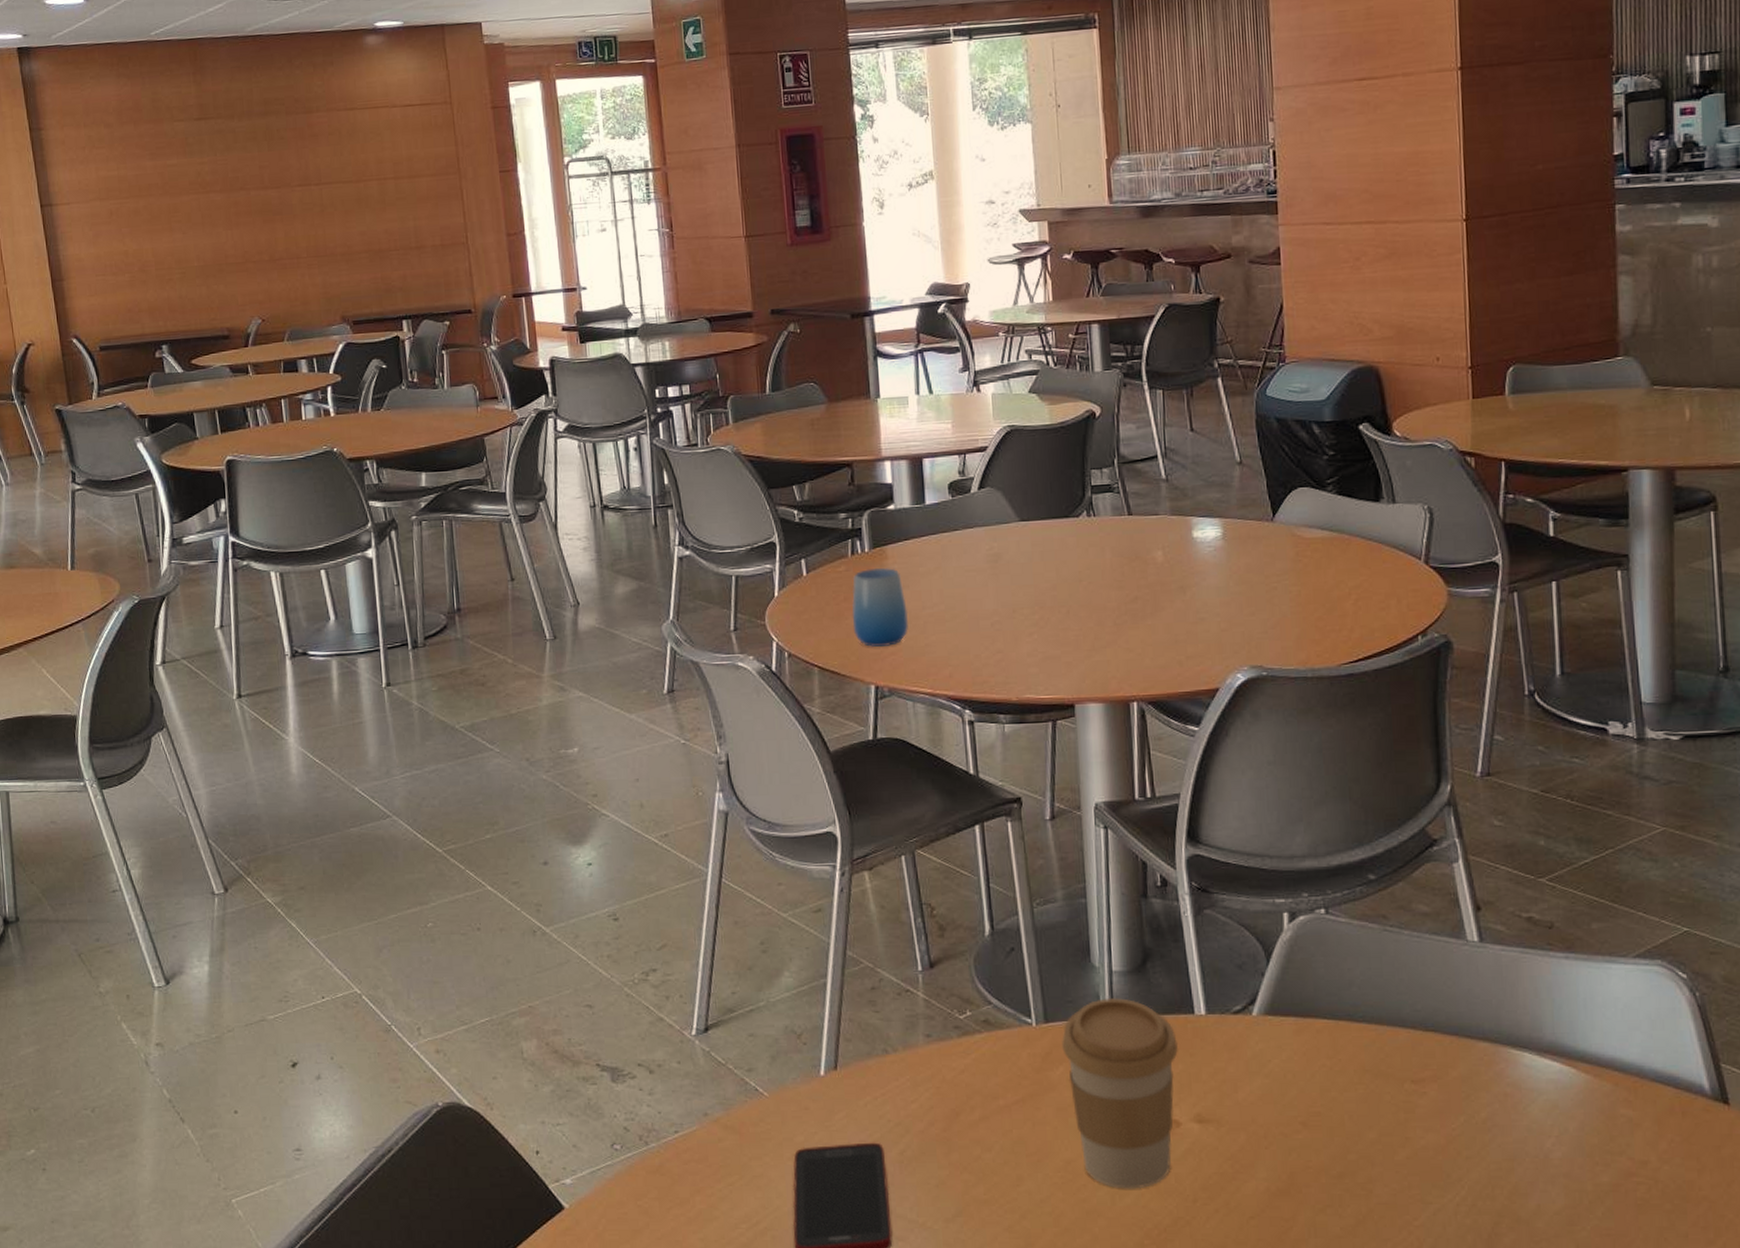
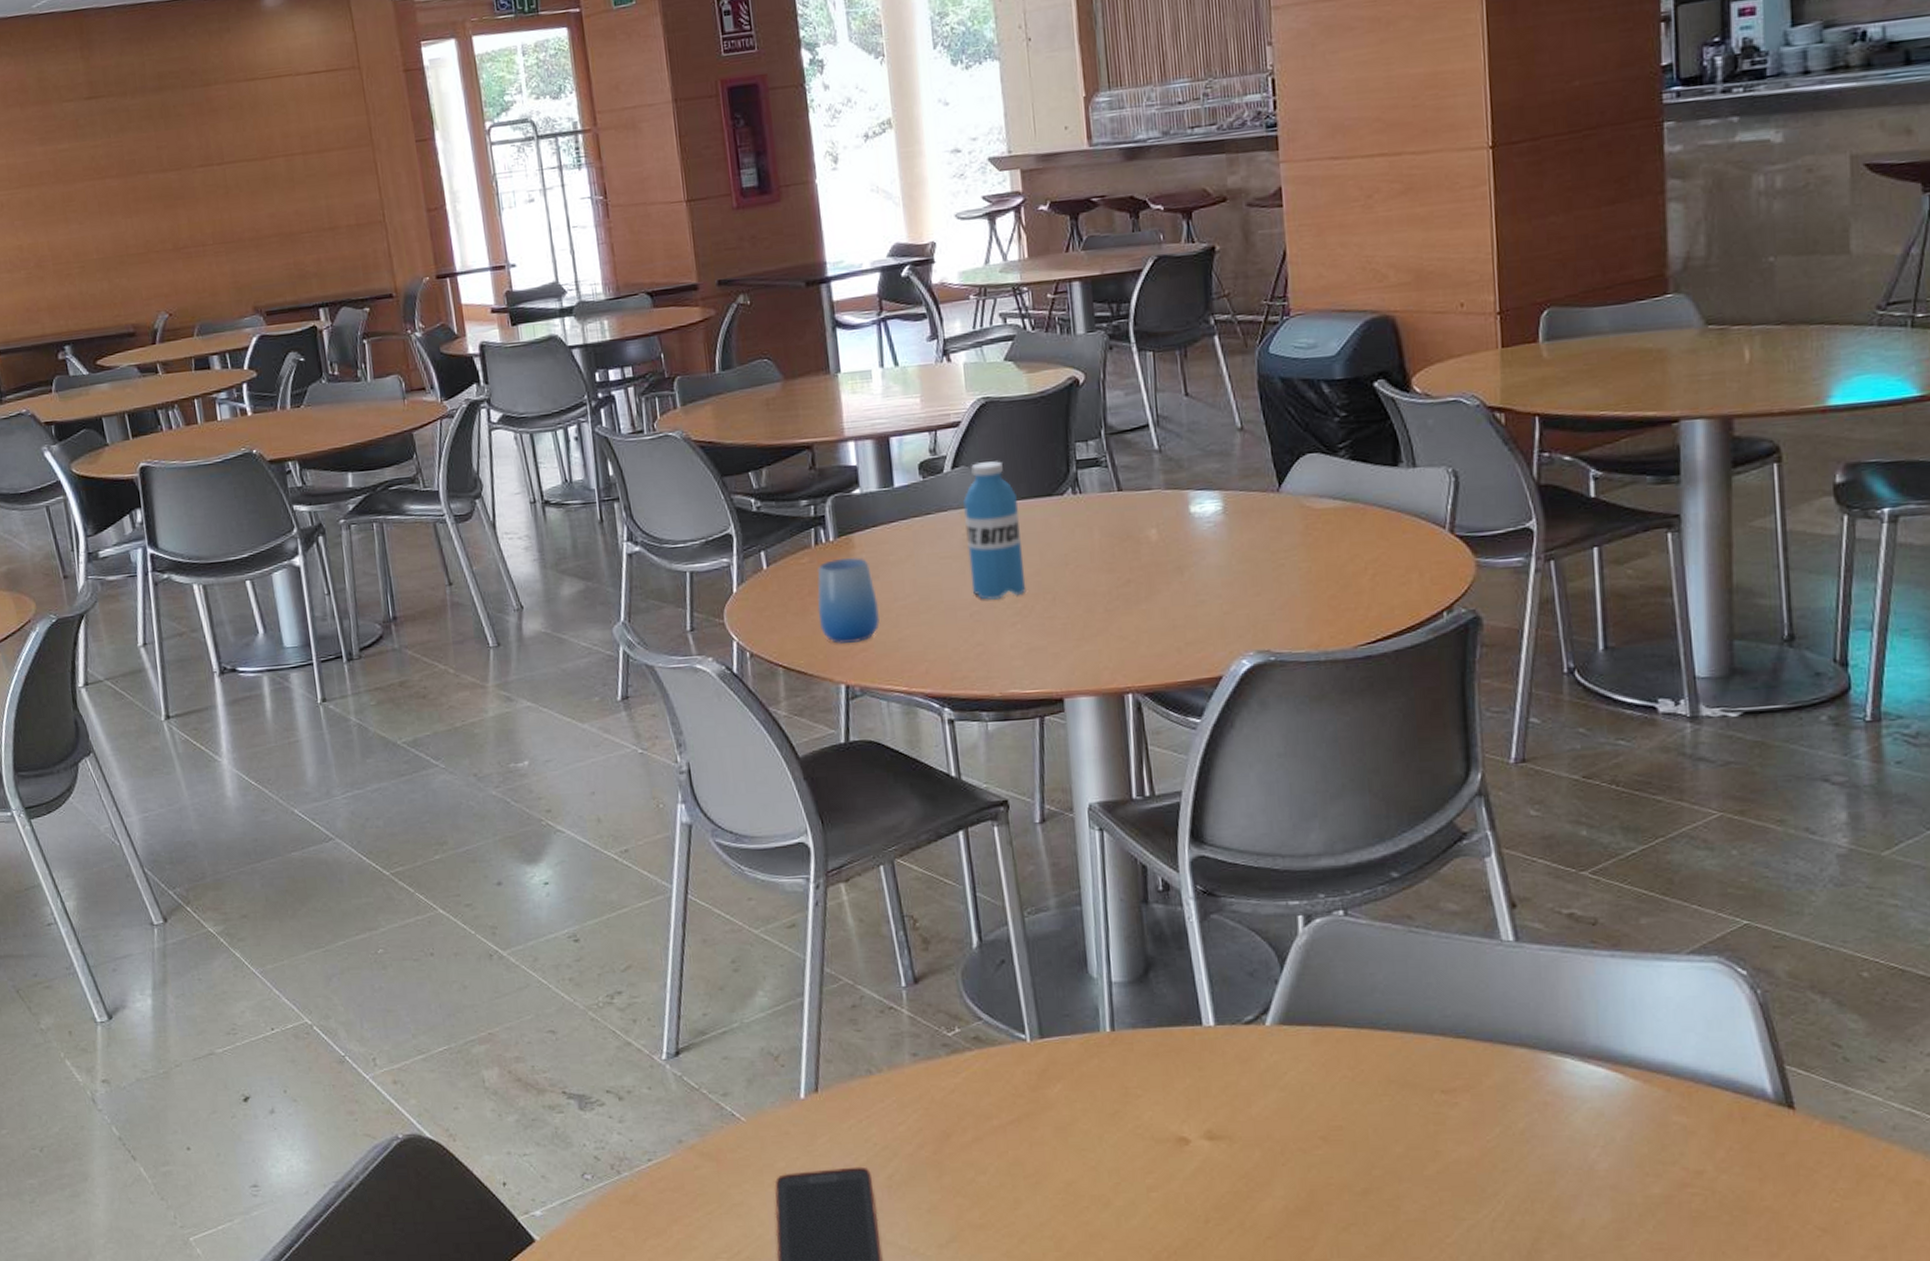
water bottle: none [988,484,1043,611] -> present [963,461,1026,600]
coffee cup: present [1061,997,1179,1189] -> none [1058,1009,1187,1211]

